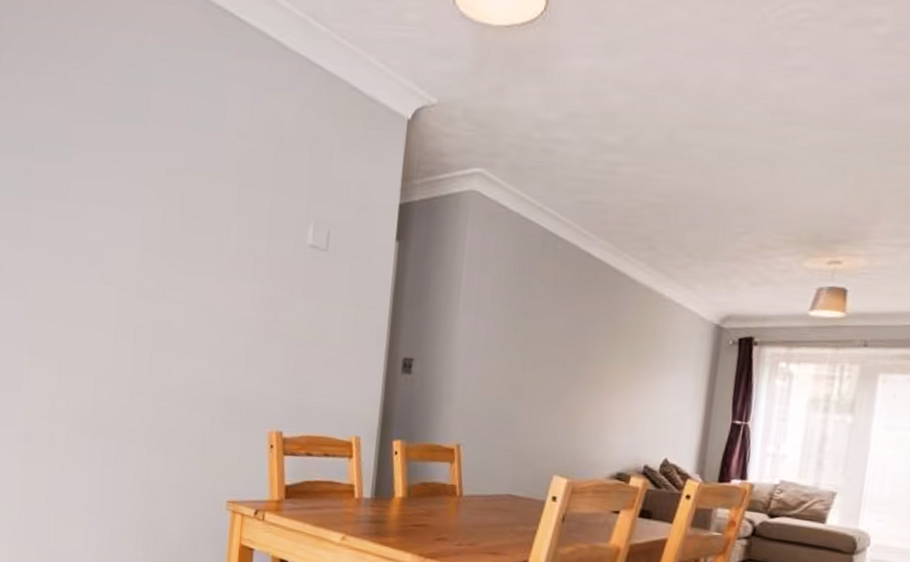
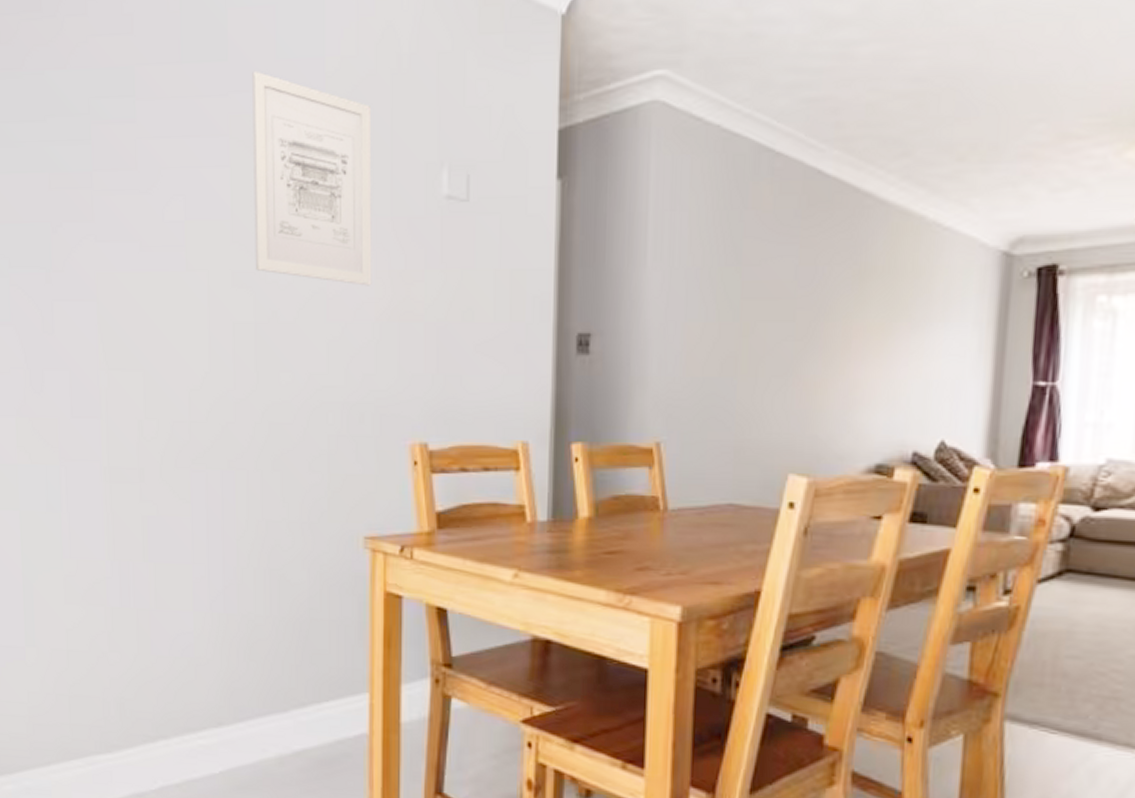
wall art: none [156,135,257,308] -> present [252,70,372,286]

